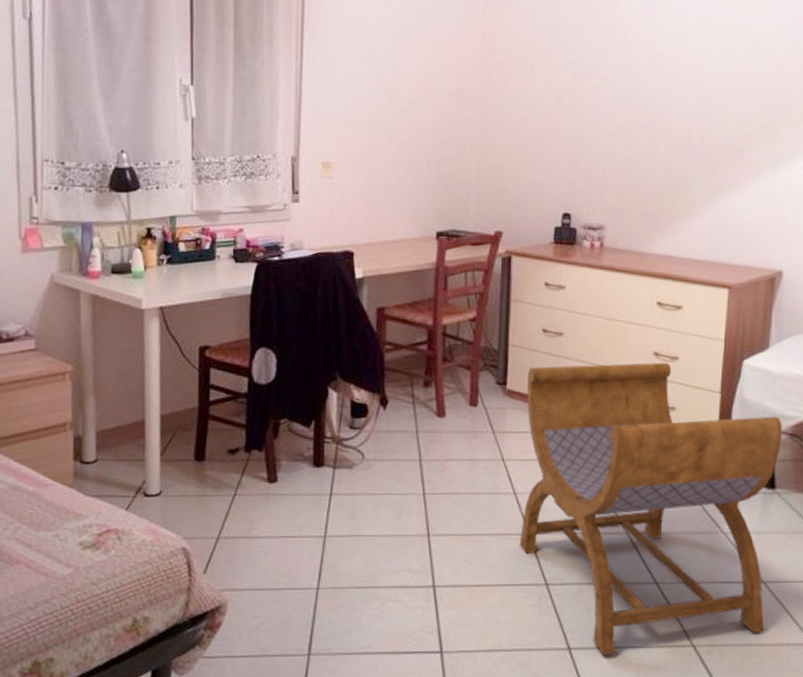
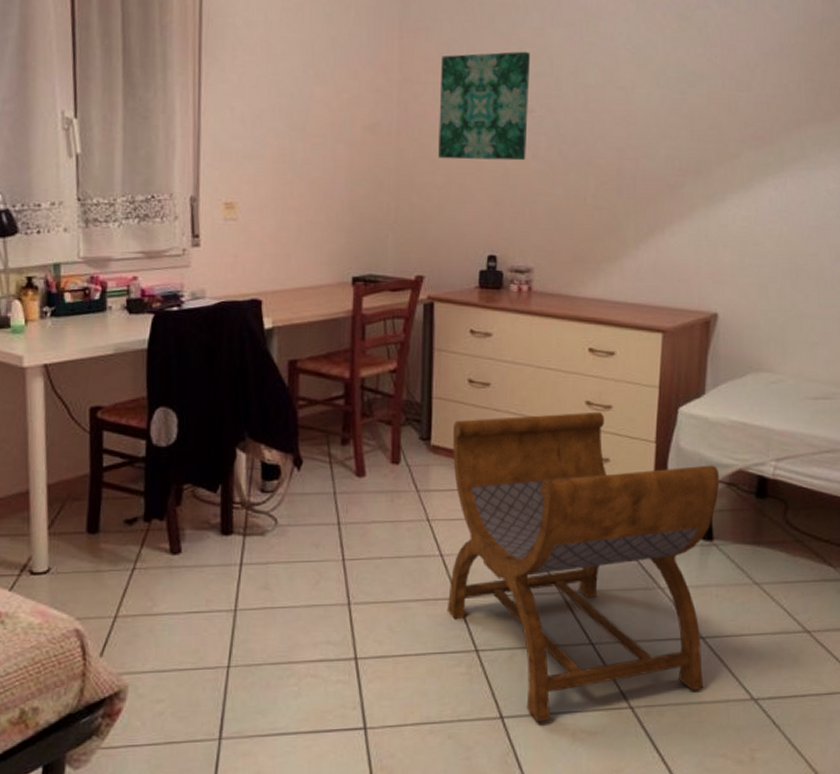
wall art: none [518,22,605,125] -> present [438,51,530,161]

